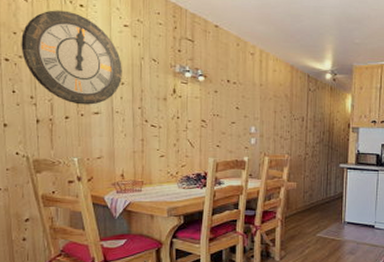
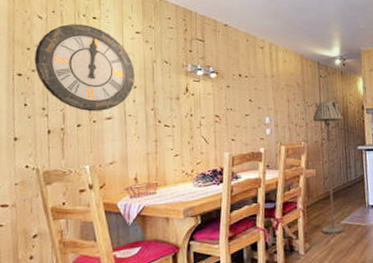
floor lamp: none [298,115,327,244] -> present [313,101,345,234]

